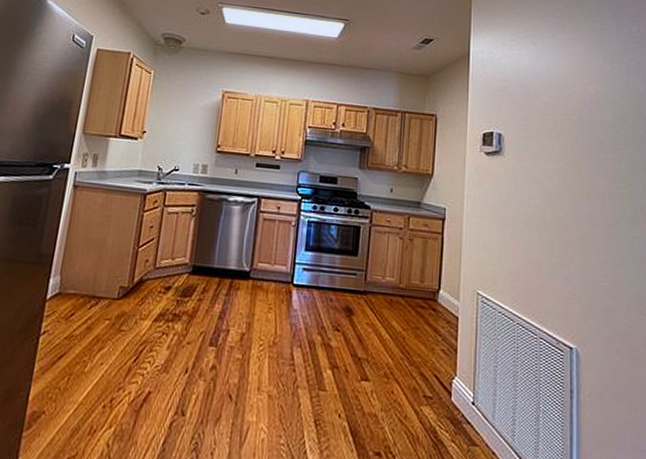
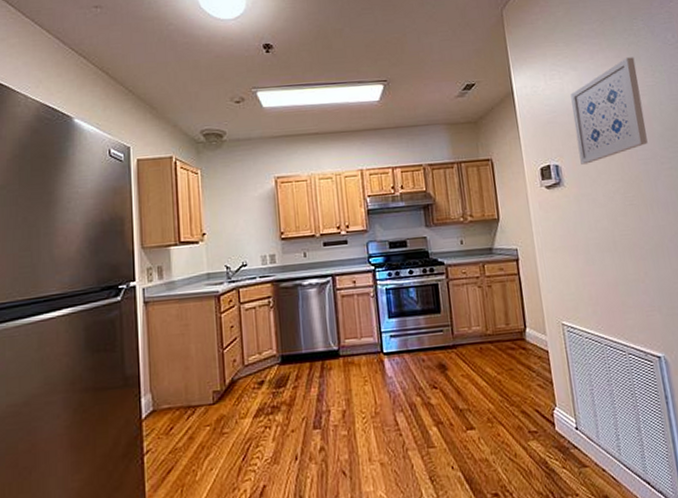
wall art: none [524,42,596,139] -> present [570,57,648,165]

